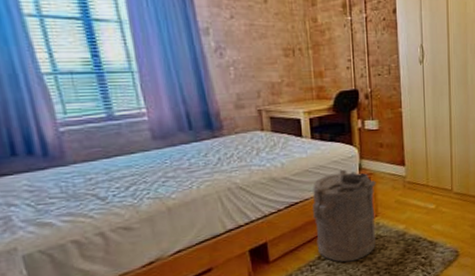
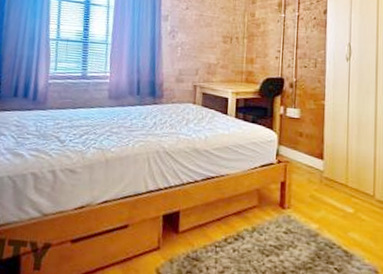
laundry hamper: present [312,170,376,262] -> none [225,153,292,253]

